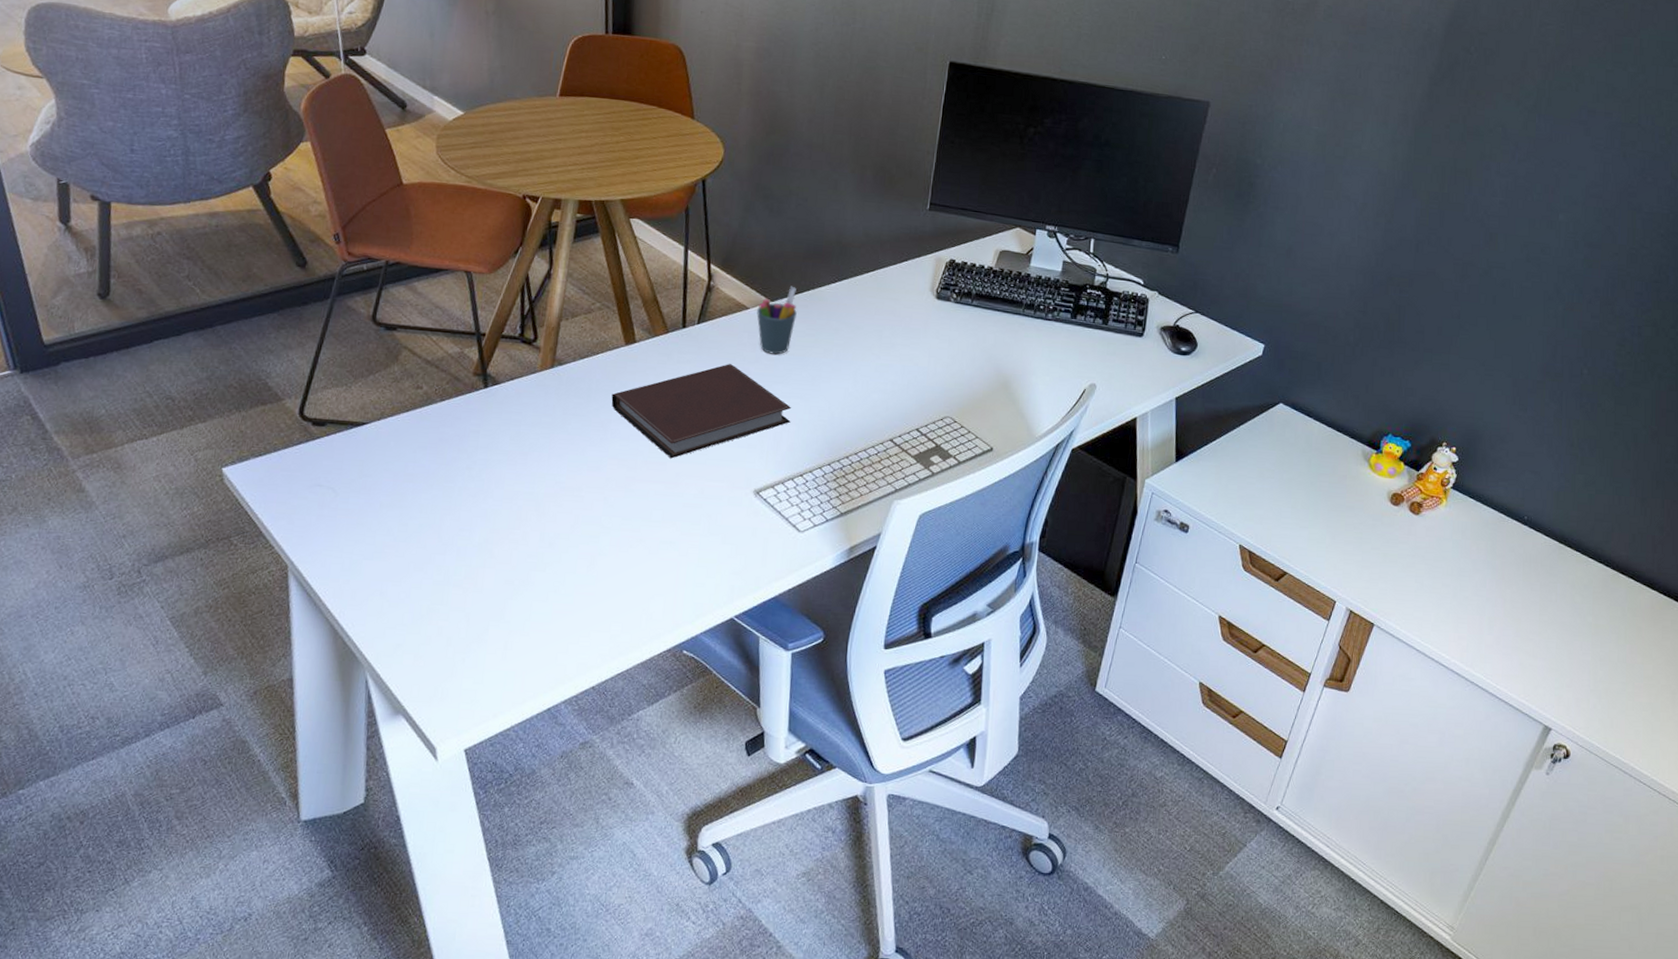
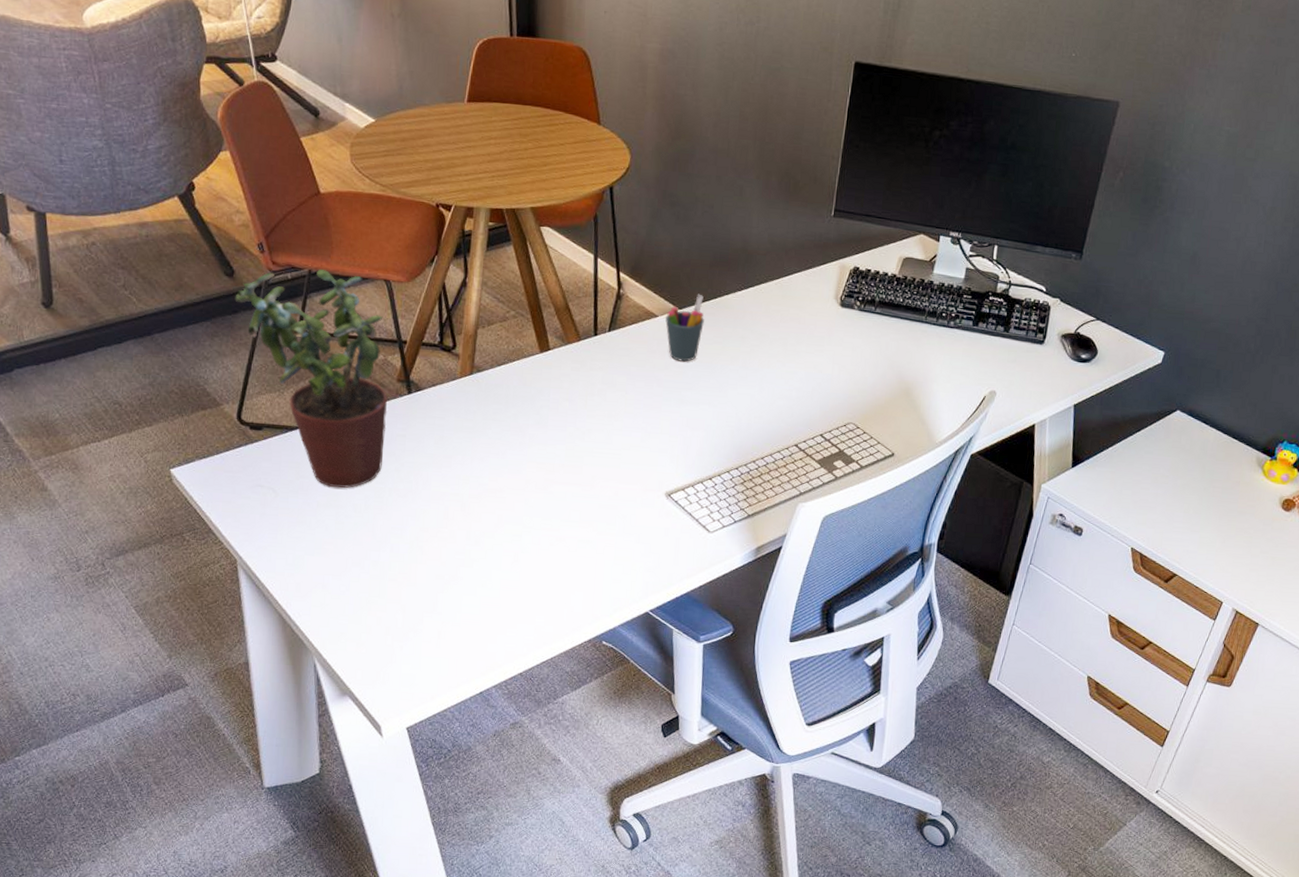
potted plant: none [305,260,463,487] -> present [235,269,388,488]
notebook: present [611,364,791,459] -> none [528,371,700,462]

